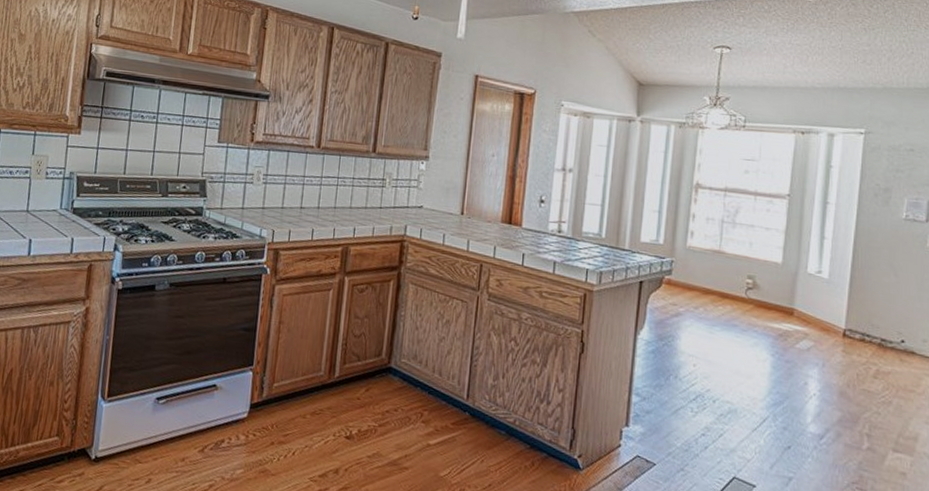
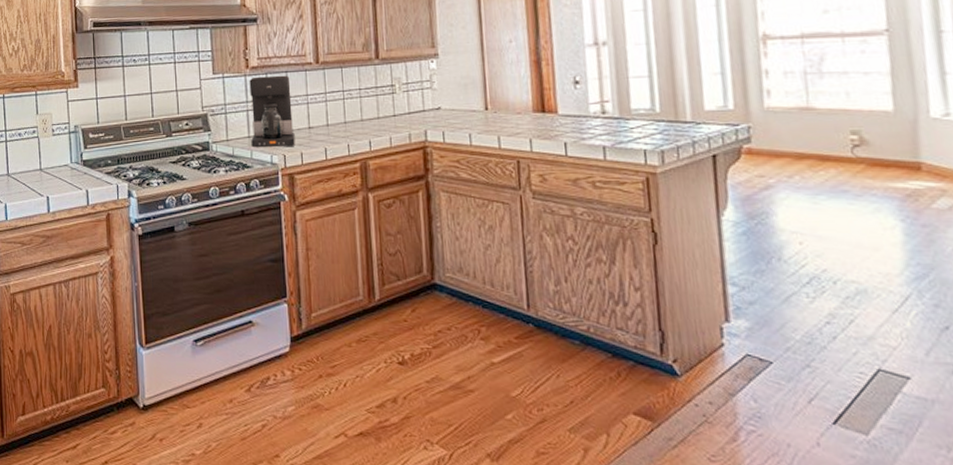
coffee maker: none [243,151,291,224] -> present [249,75,295,148]

